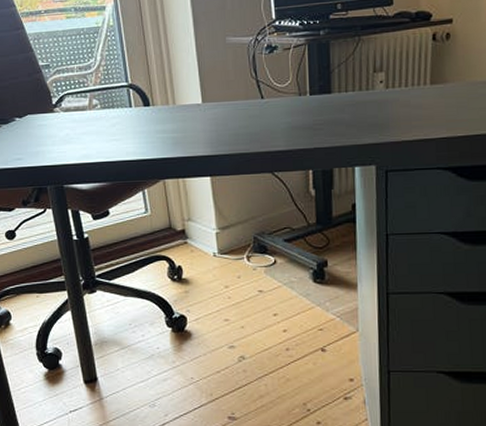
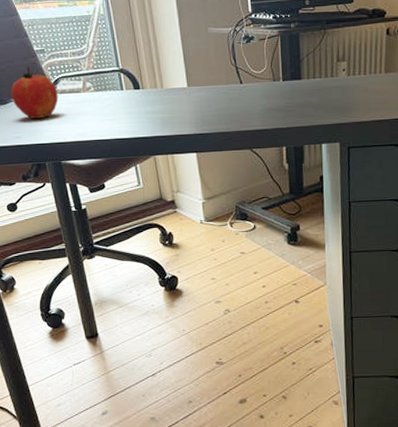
apple: none [13,82,63,140] -> present [11,66,58,120]

